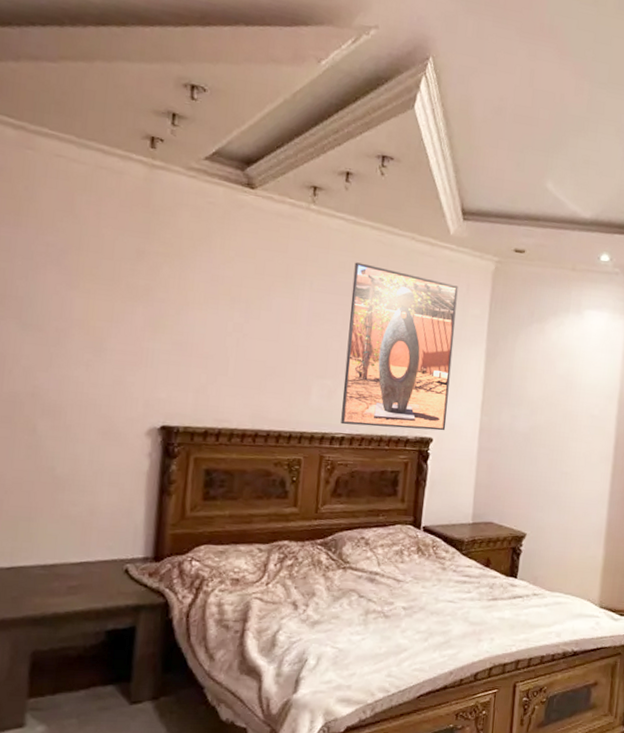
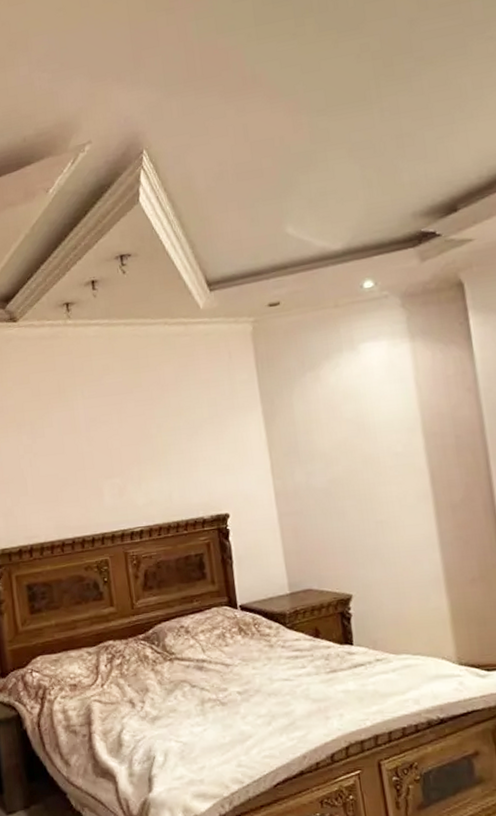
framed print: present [341,262,458,431] -> none [117,356,240,518]

